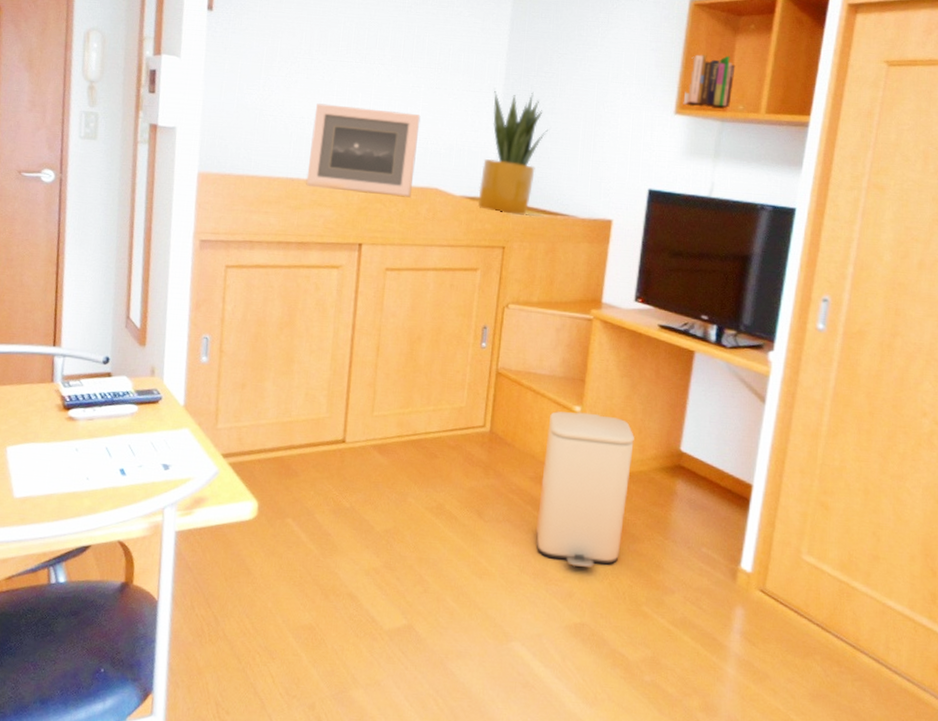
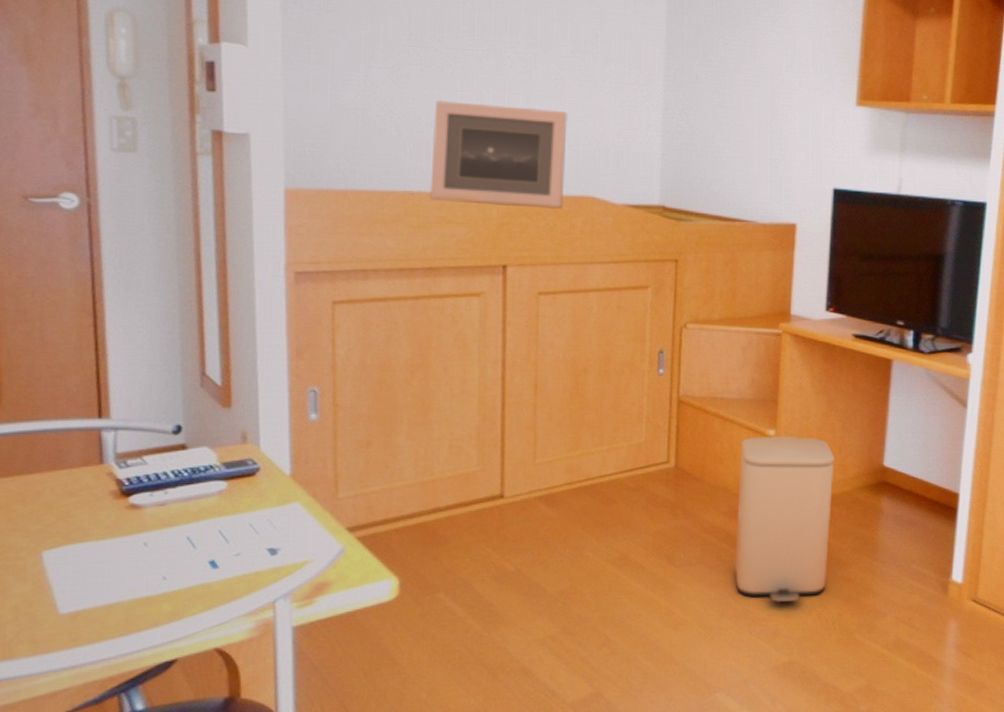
planter: present [477,91,548,215] -> none [643,83,718,223]
books: present [683,54,736,109] -> none [864,40,917,99]

